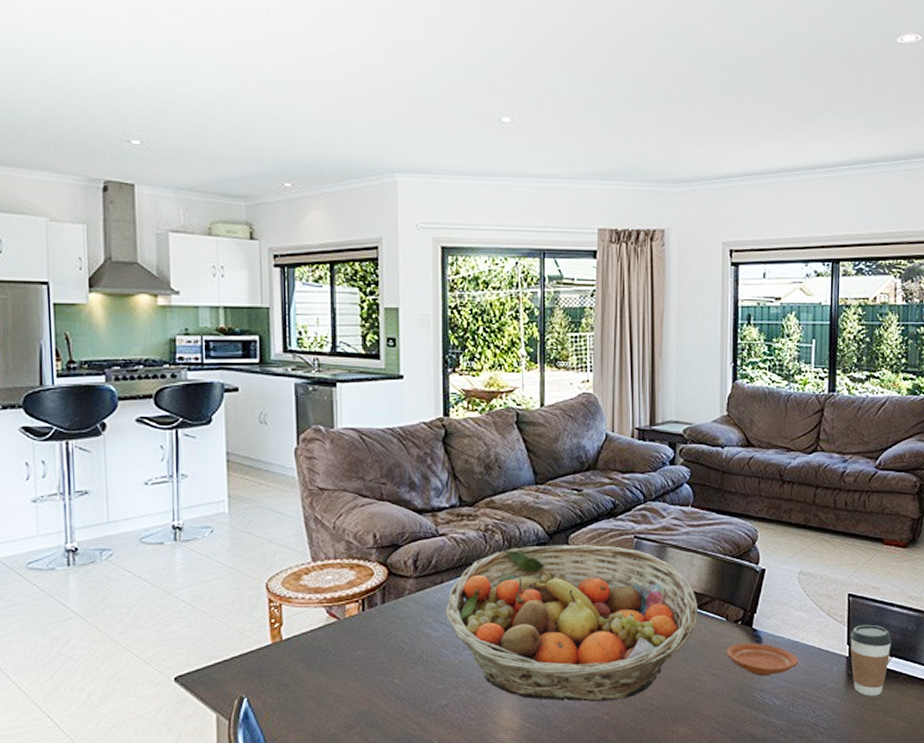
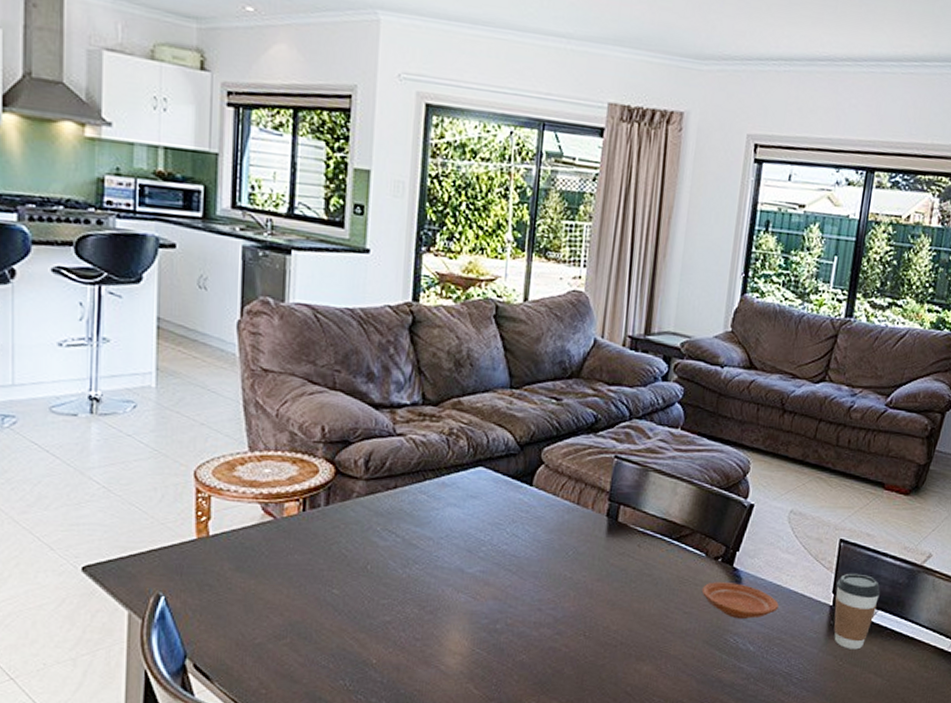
fruit basket: present [445,544,699,702] -> none [396,456,677,632]

